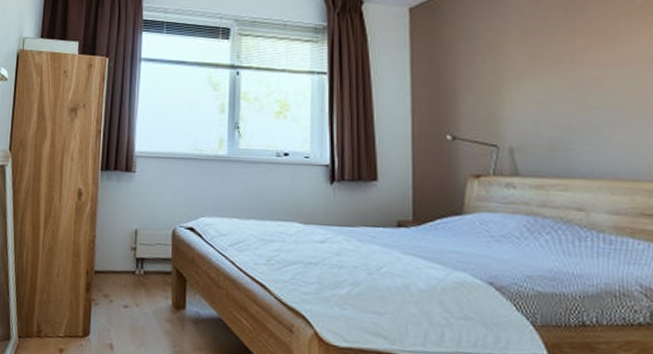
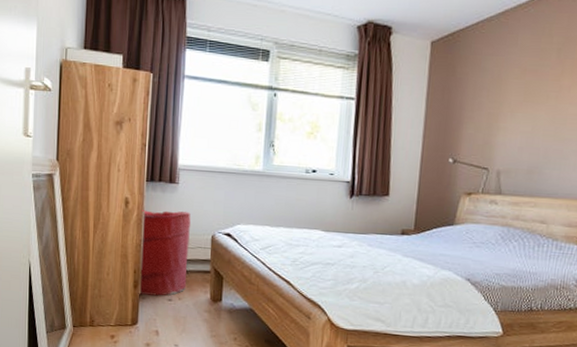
laundry hamper: none [90,202,149,302] -> present [138,210,191,296]

